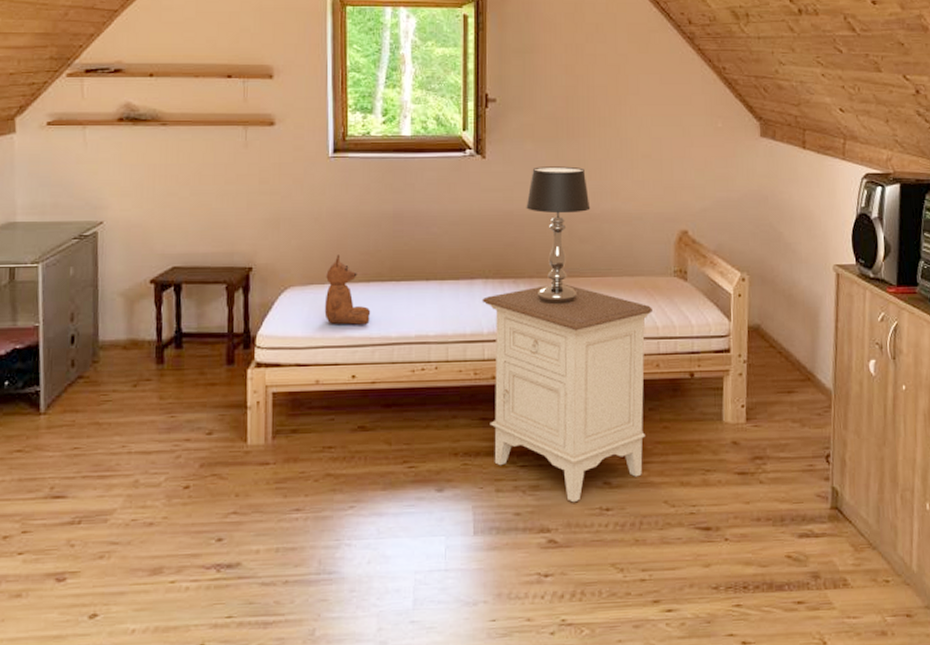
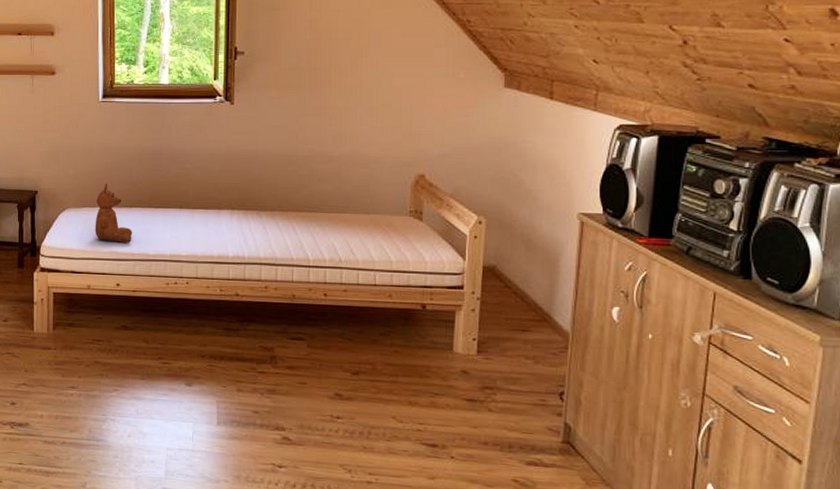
nightstand: present [482,284,652,503] -> none [228,217,387,408]
table lamp: present [526,166,591,303] -> none [269,112,330,235]

